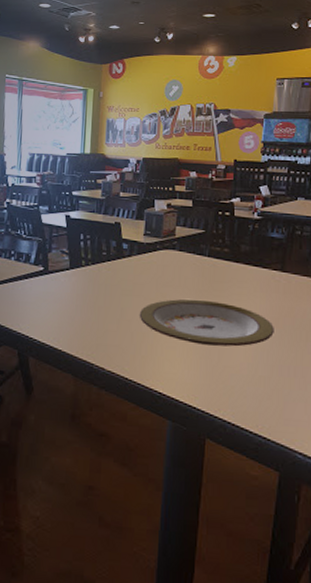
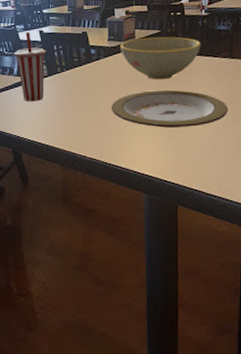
cup with straw: none [33,215,71,297] -> present [14,32,46,102]
bowl: none [157,236,250,288] -> present [120,36,201,80]

